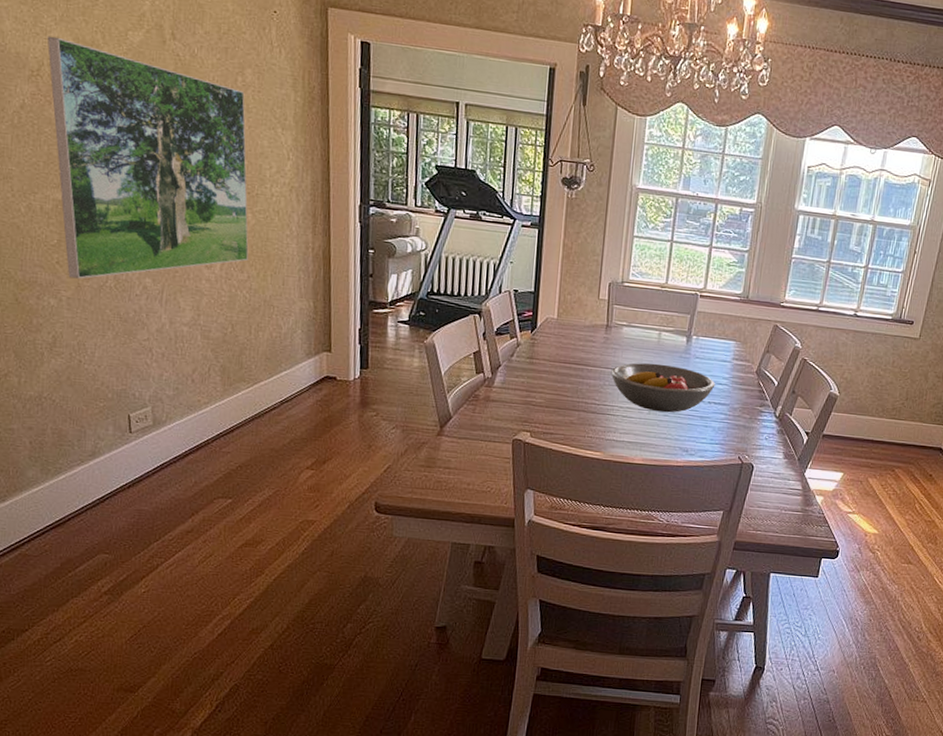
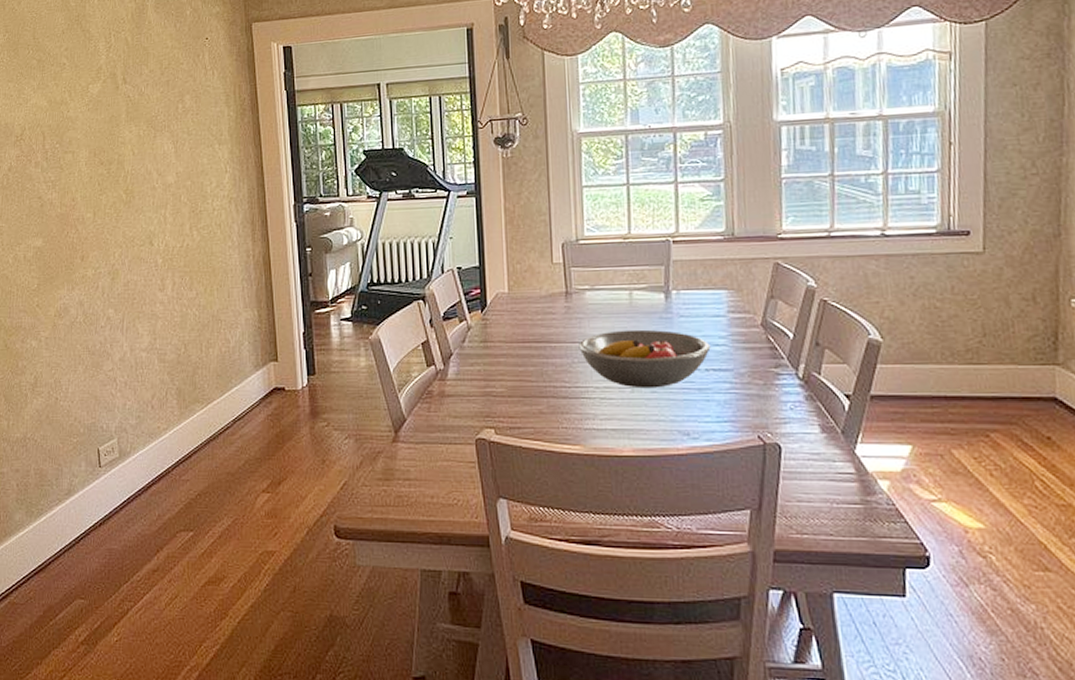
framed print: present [47,36,249,279] -> none [27,103,196,319]

